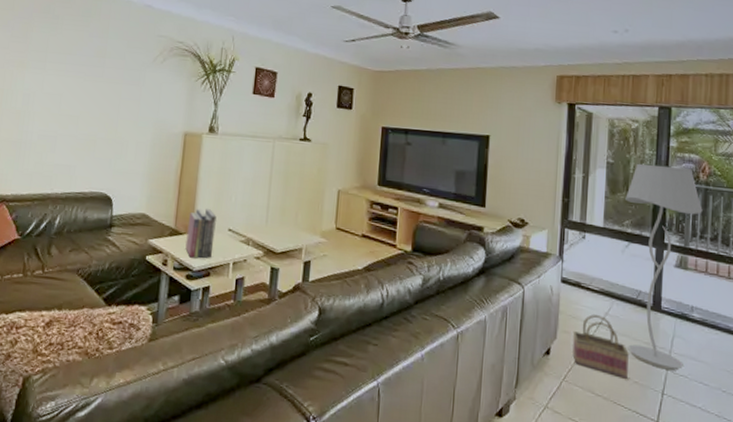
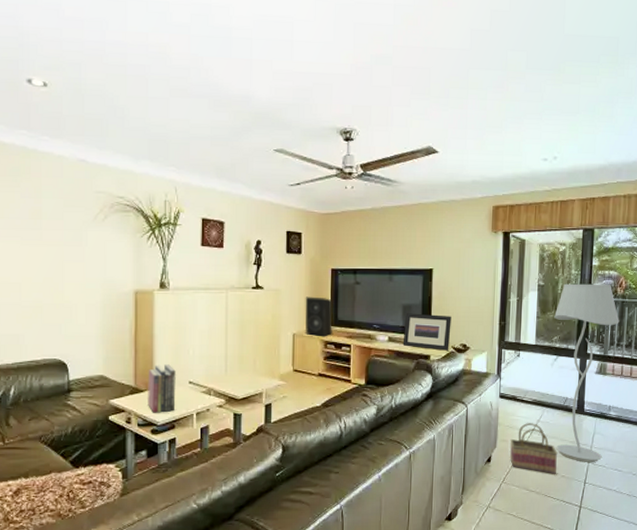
speaker: none [350,153,381,197] -> present [304,296,333,337]
picture frame: none [454,179,509,224] -> present [403,313,451,351]

